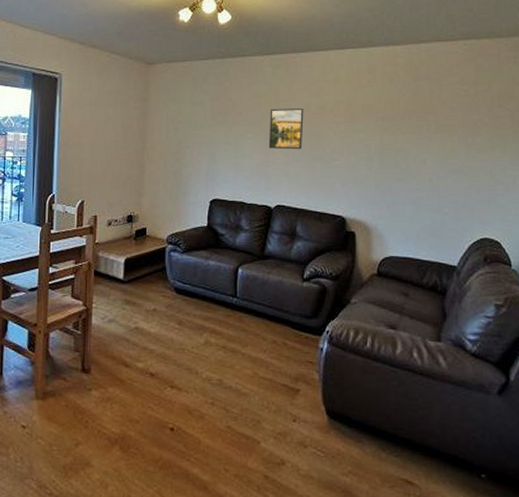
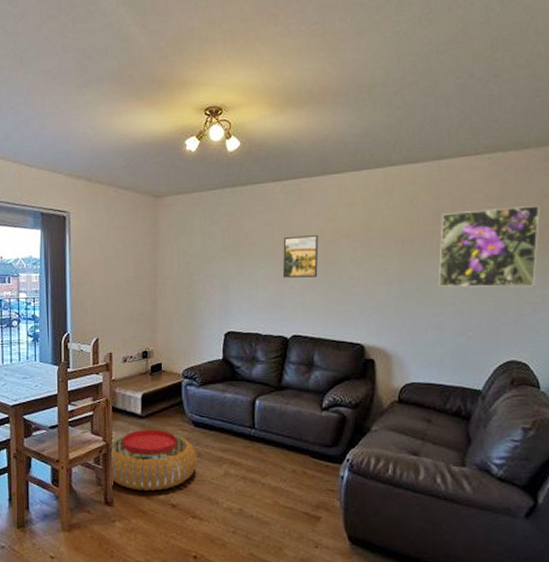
pouf: none [92,294,178,359] -> present [112,429,197,491]
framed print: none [416,90,510,168] -> present [438,204,540,288]

